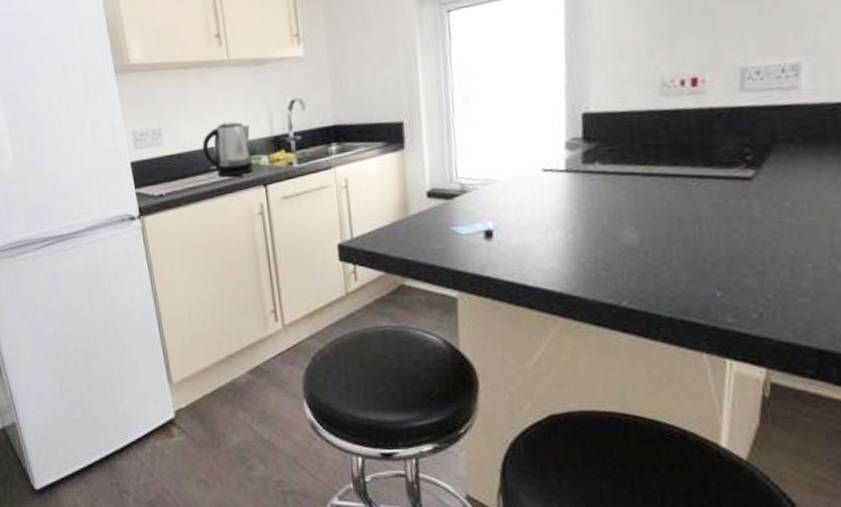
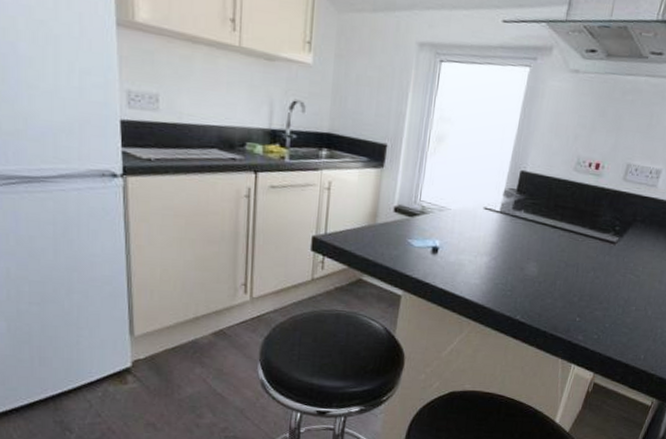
kettle: present [202,121,253,178] -> none [199,104,250,159]

